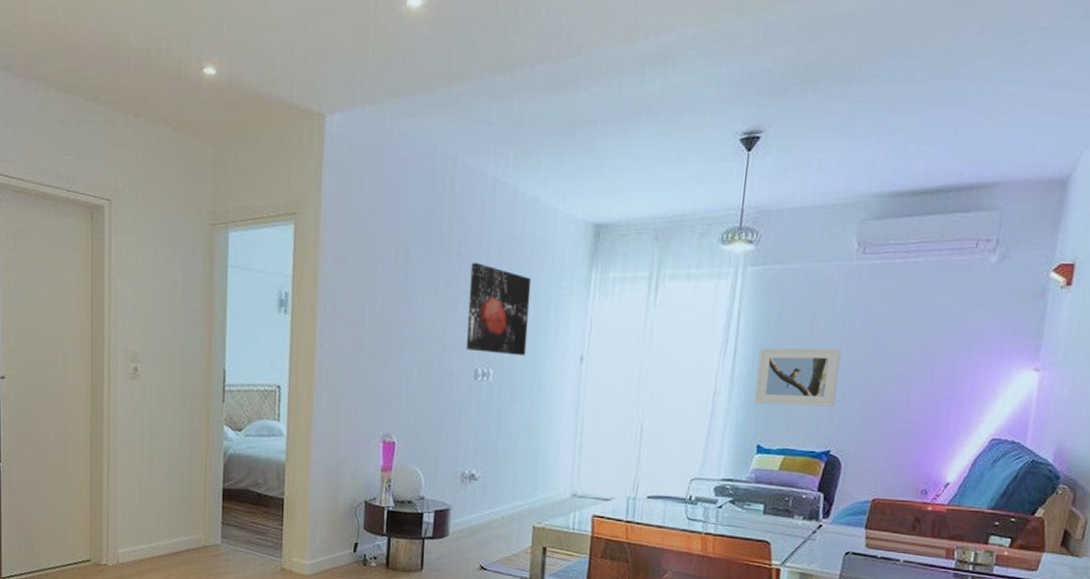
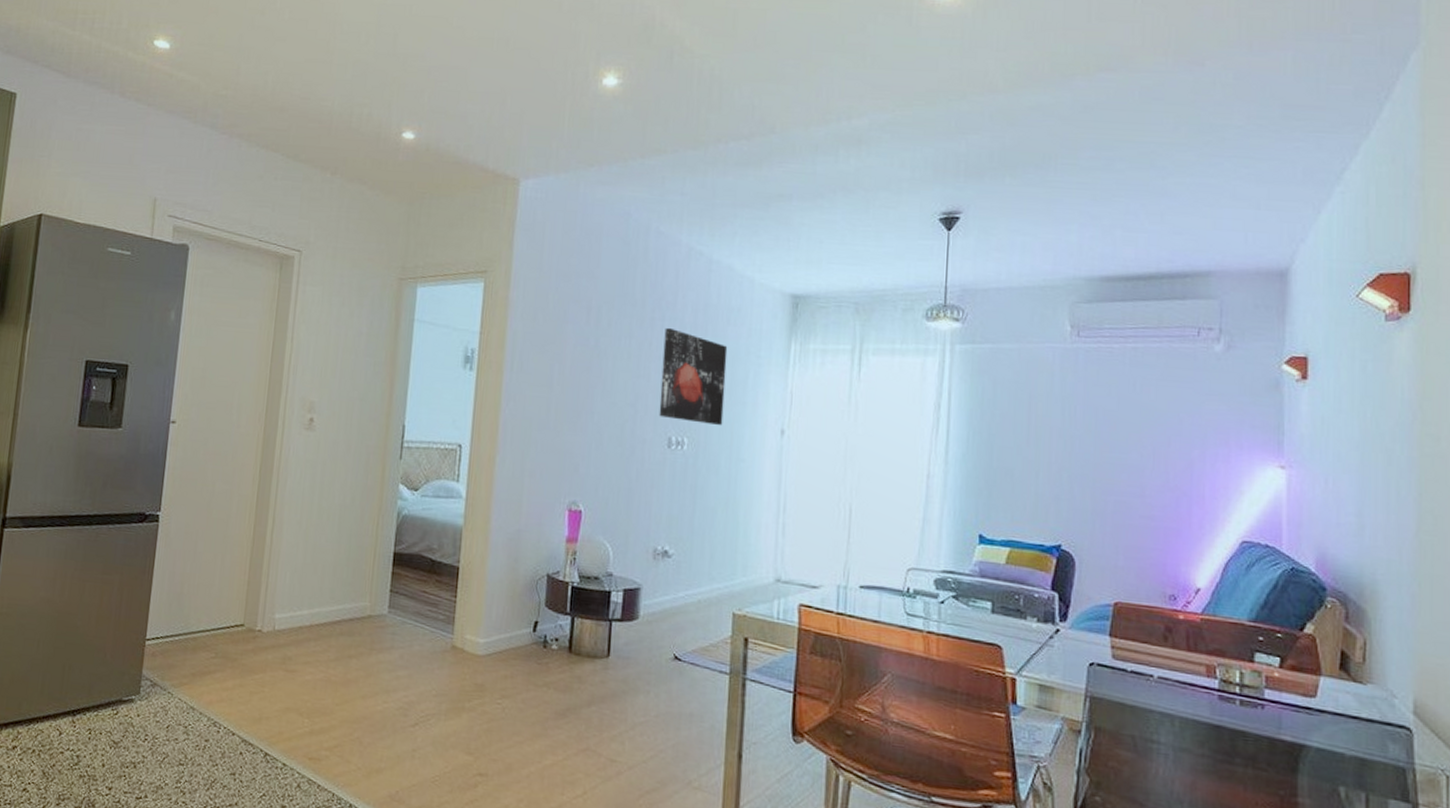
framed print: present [754,348,841,406] -> none [972,429,1063,496]

